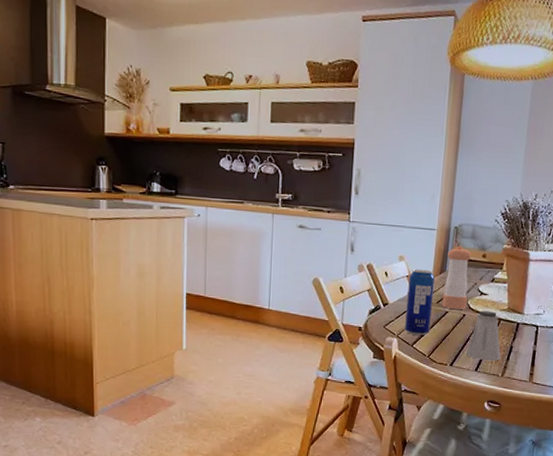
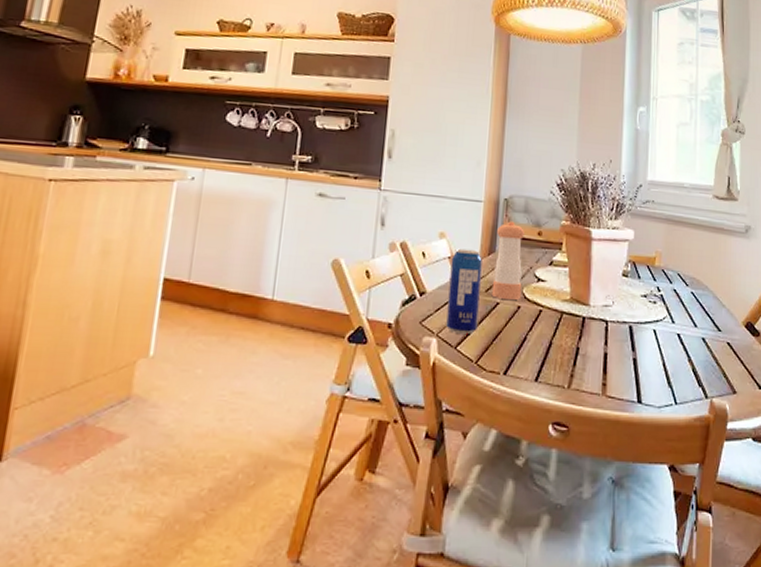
saltshaker: present [466,310,501,361] -> none [523,301,566,368]

